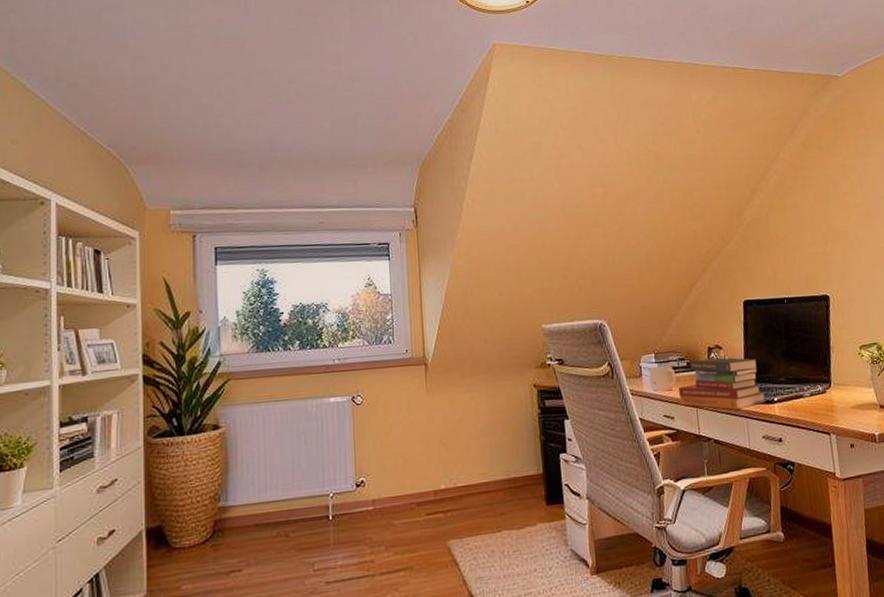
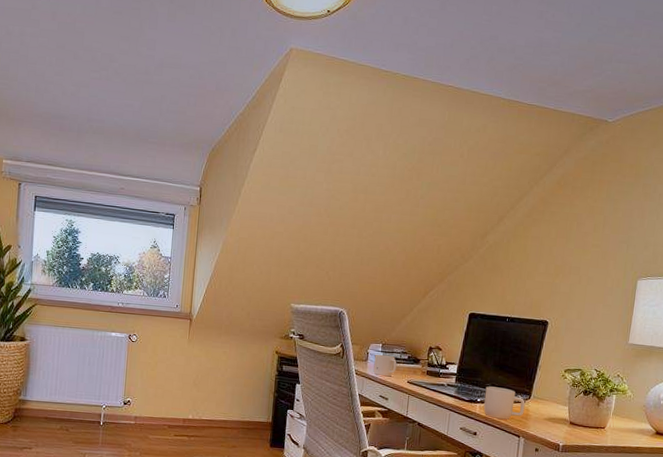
books: present [679,357,766,410] -> none [396,355,471,403]
mug: none [780,379,829,418] -> present [483,386,525,420]

